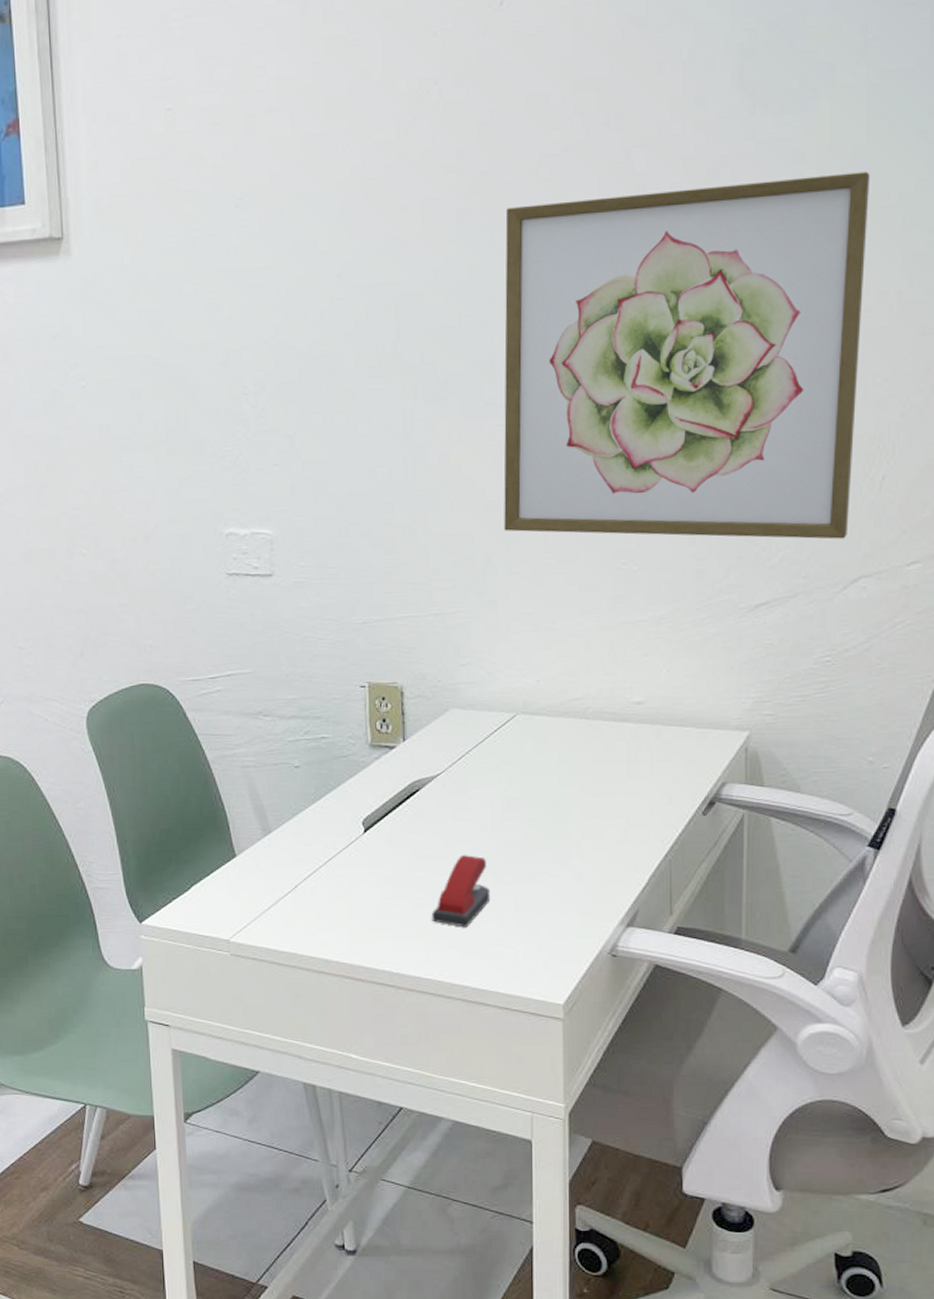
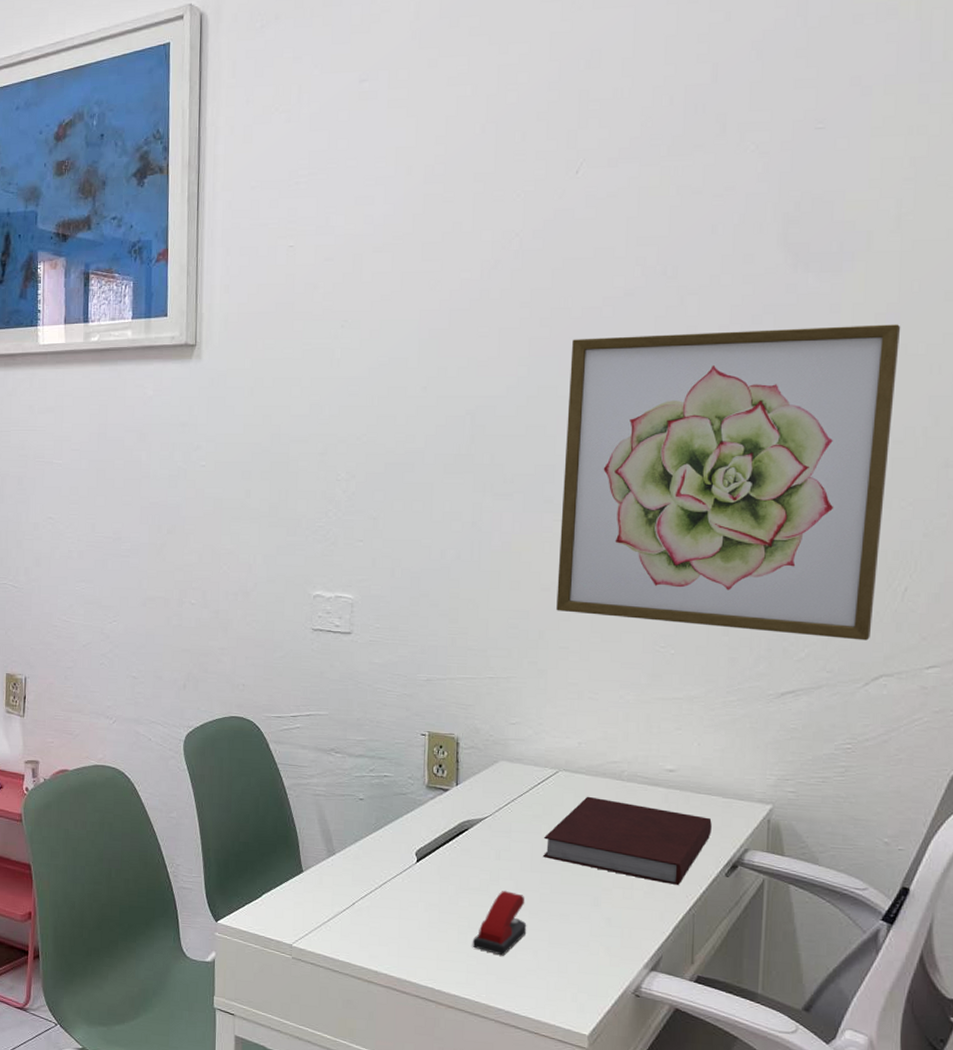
notebook: none [503,740,686,831] -> present [542,796,712,886]

